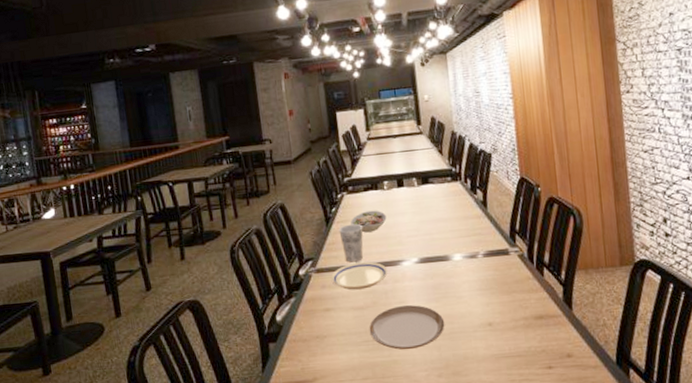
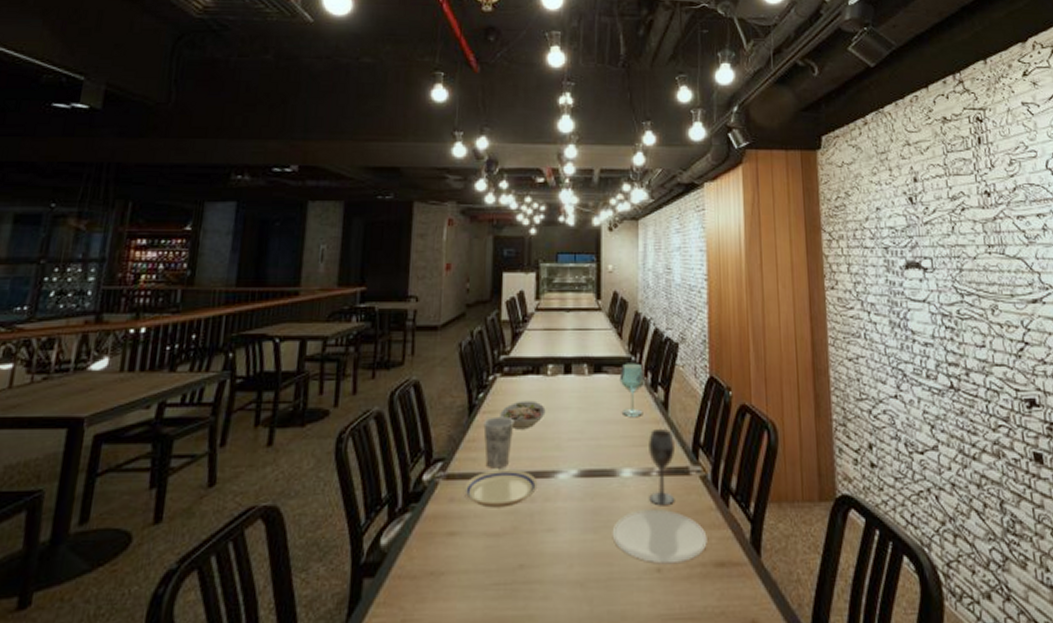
plate: present [369,305,445,350] -> none [502,535,602,601]
wine glass: none [443,173,467,216] -> present [619,363,646,418]
plate: none [450,281,528,321] -> present [612,510,707,564]
wine glass: none [473,221,498,279] -> present [649,428,676,506]

